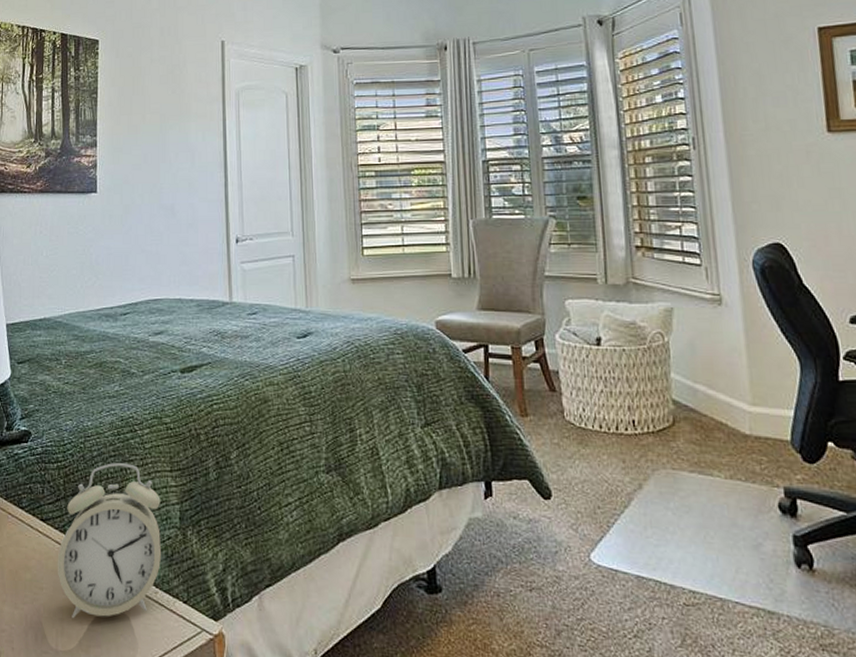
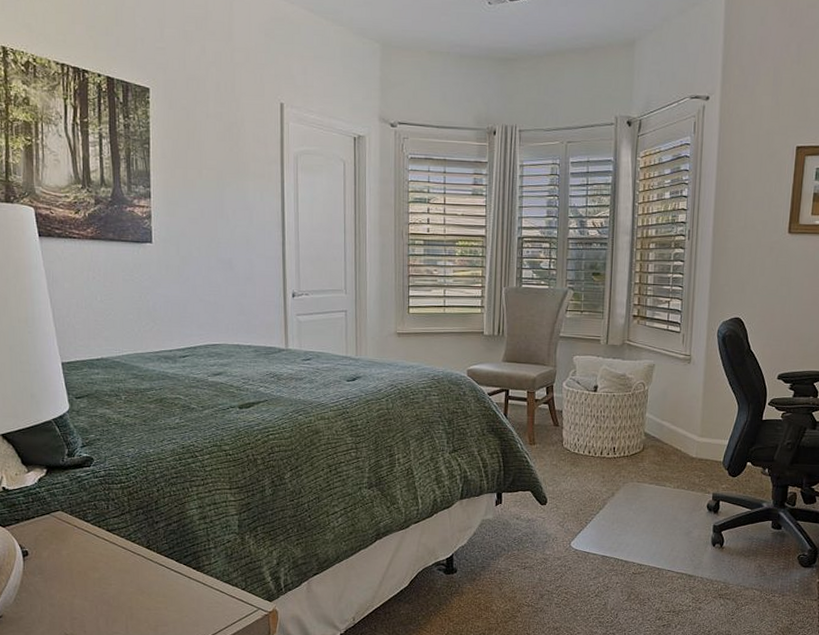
alarm clock: present [57,463,162,619] -> none [124,483,222,606]

